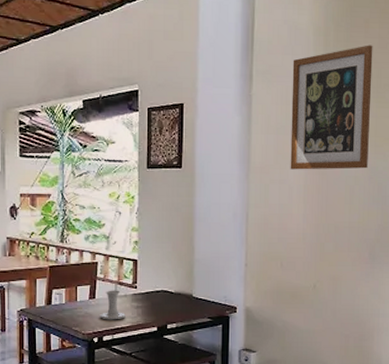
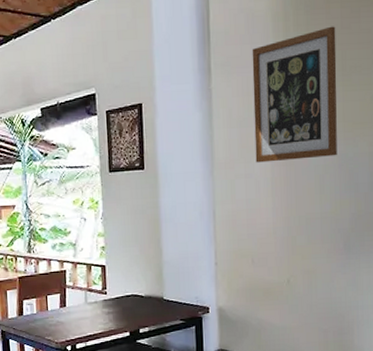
candle holder: present [100,290,126,320] -> none [71,297,97,328]

